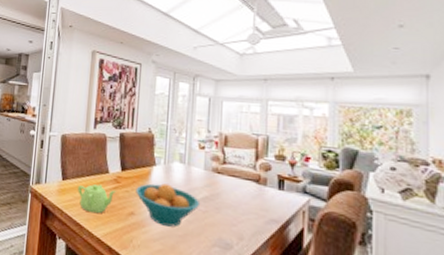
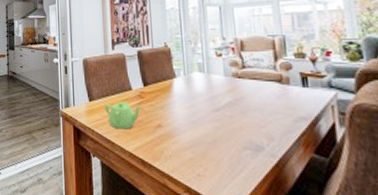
fruit bowl: present [136,183,201,227] -> none [160,94,226,135]

